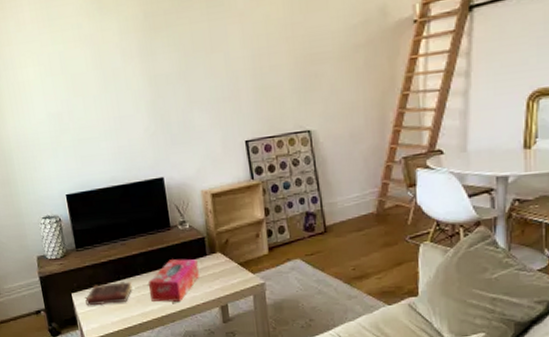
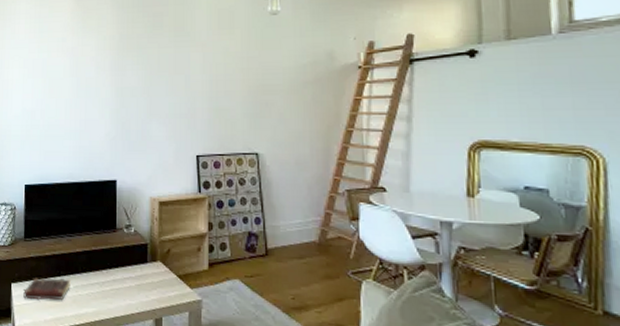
tissue box: present [149,259,199,303] -> none [87,262,137,309]

